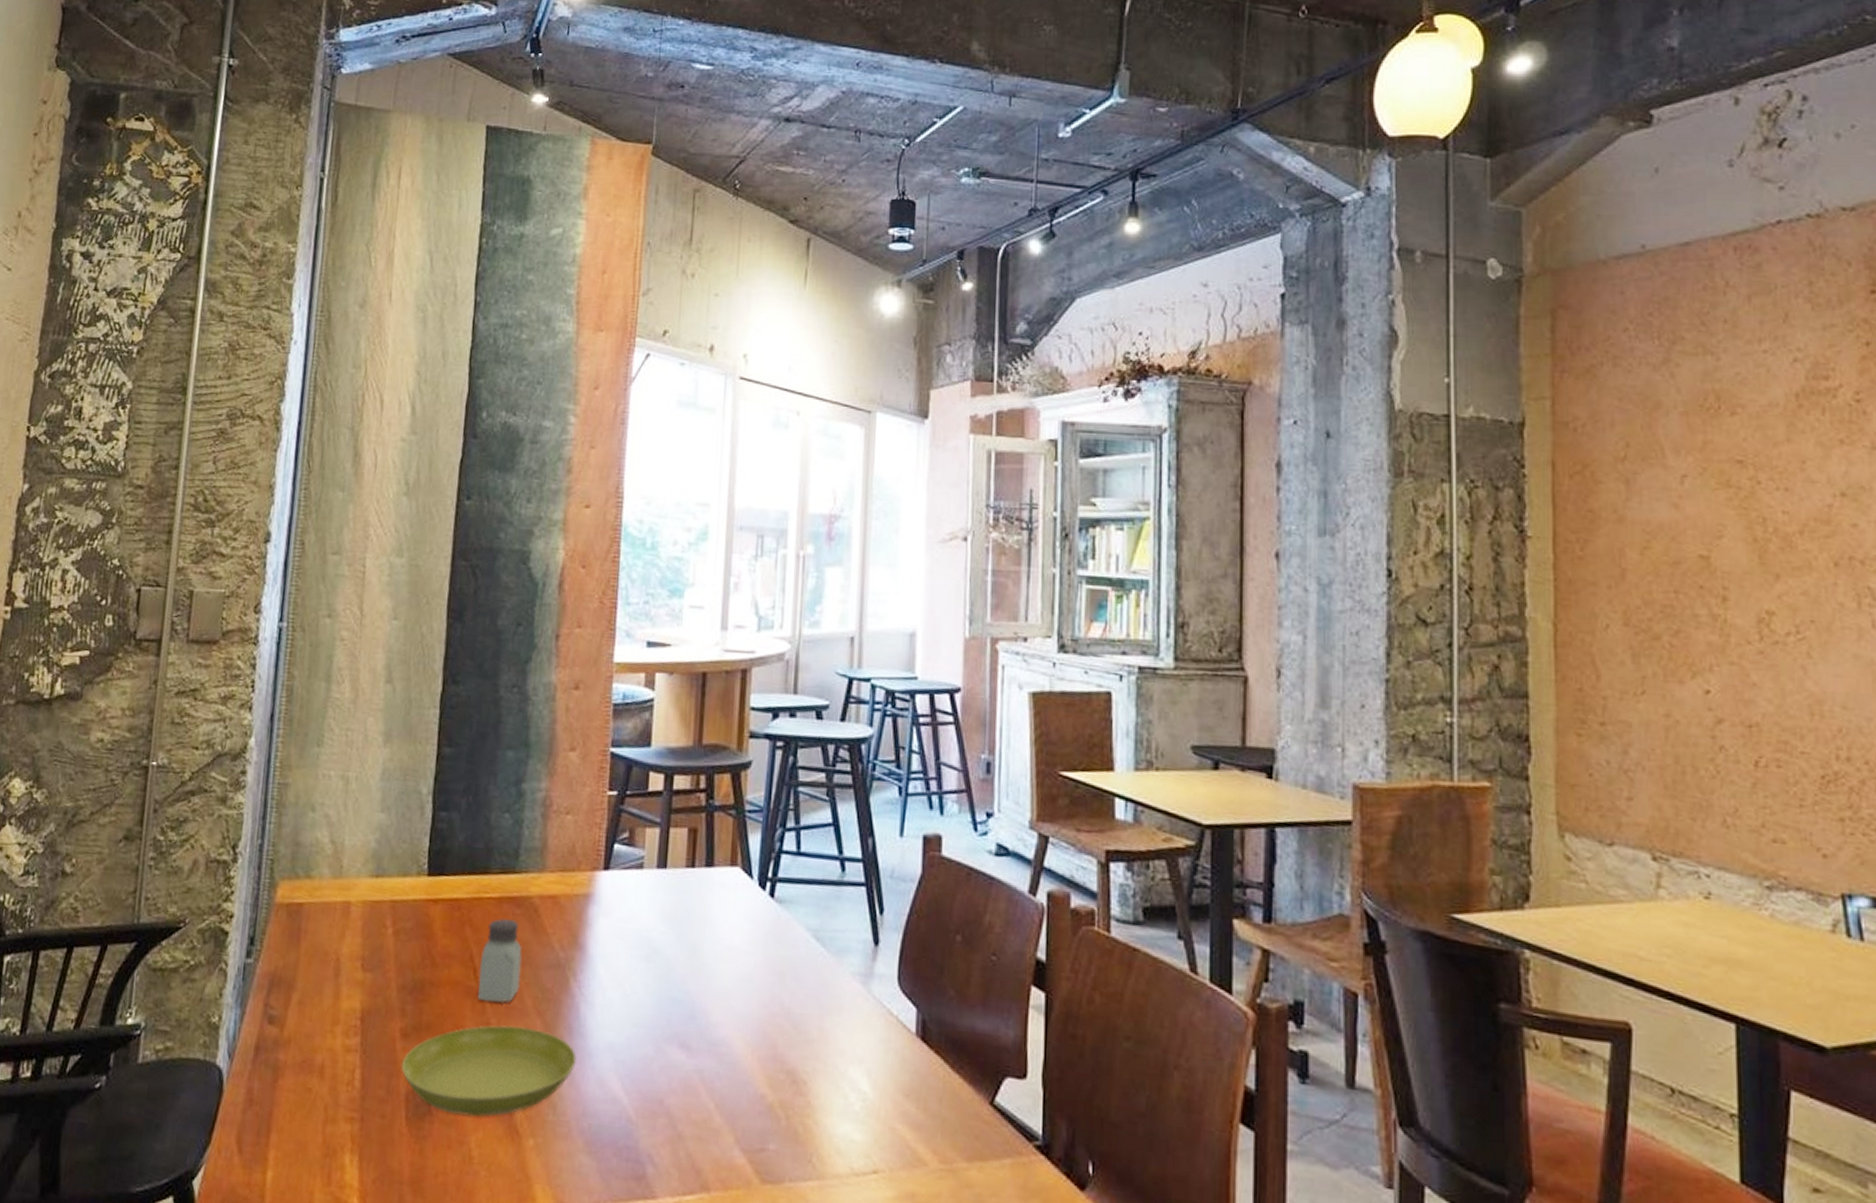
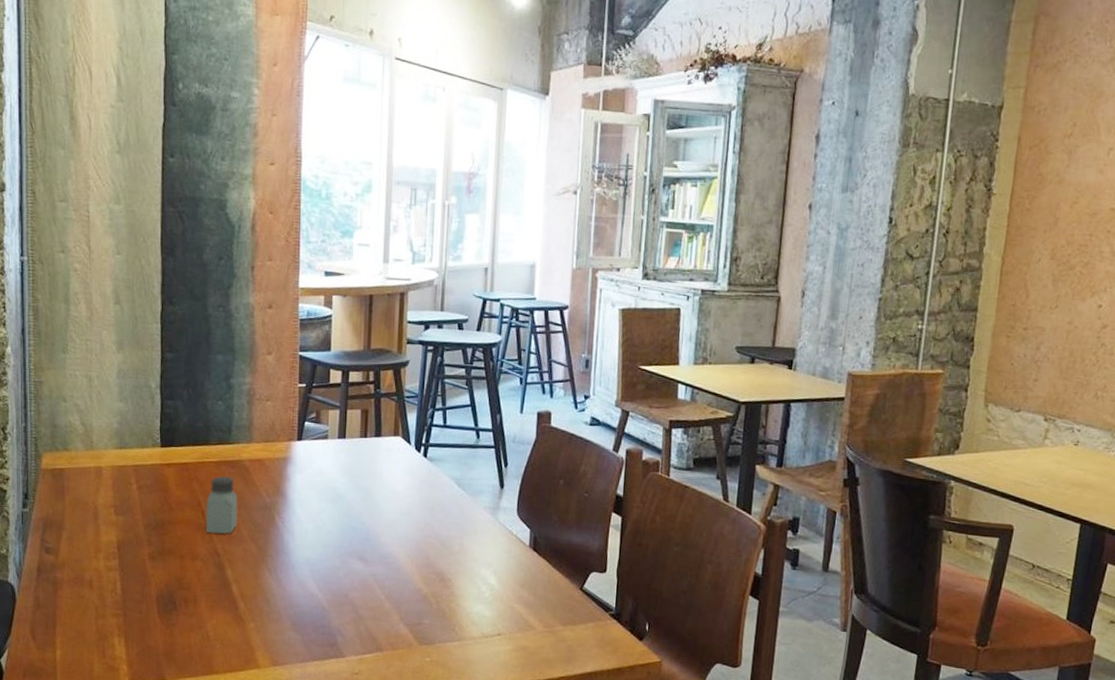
saucer: present [401,1025,577,1117] -> none [151,549,283,610]

